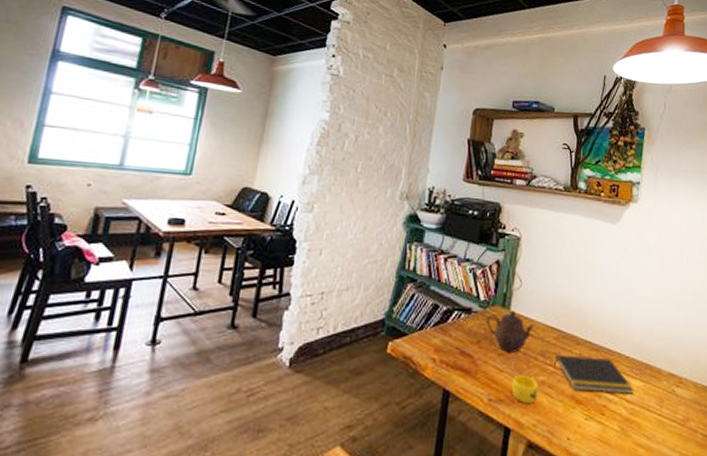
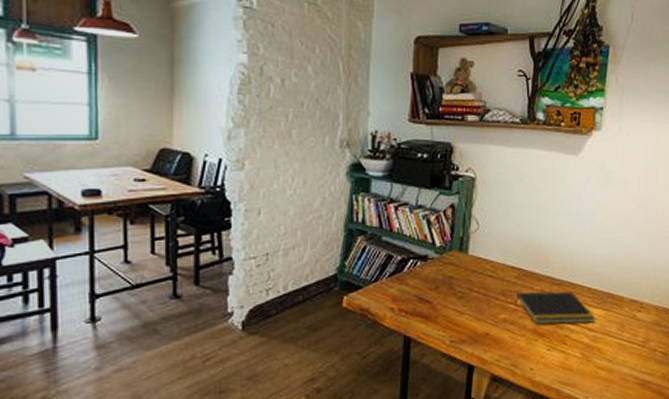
teapot: present [486,310,534,353] -> none [444,253,493,295]
cup: present [511,374,538,403] -> none [473,315,500,341]

